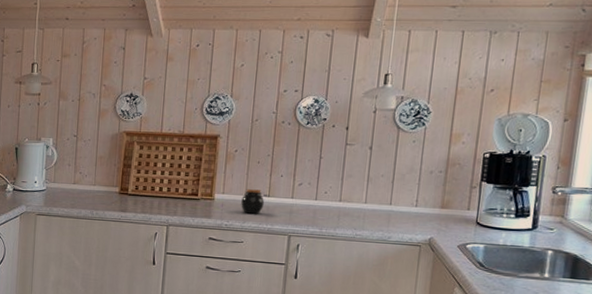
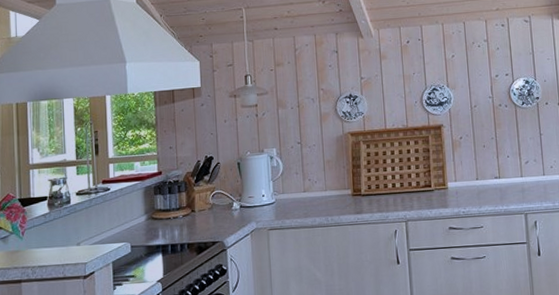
jar: present [241,189,264,214] -> none [474,173,496,198]

